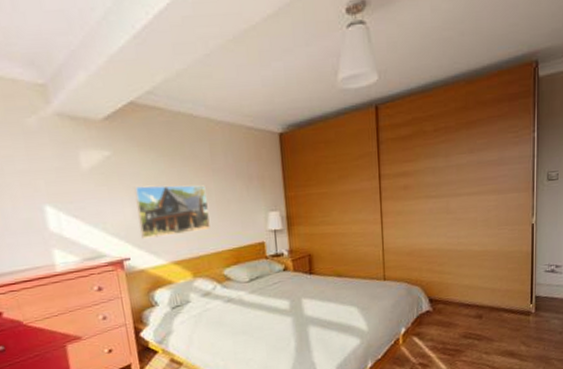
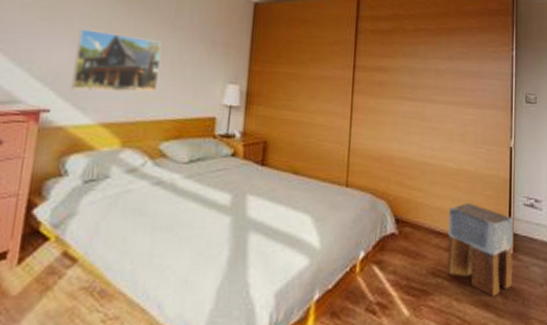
stool: none [476,277,536,347] -> present [447,203,514,296]

